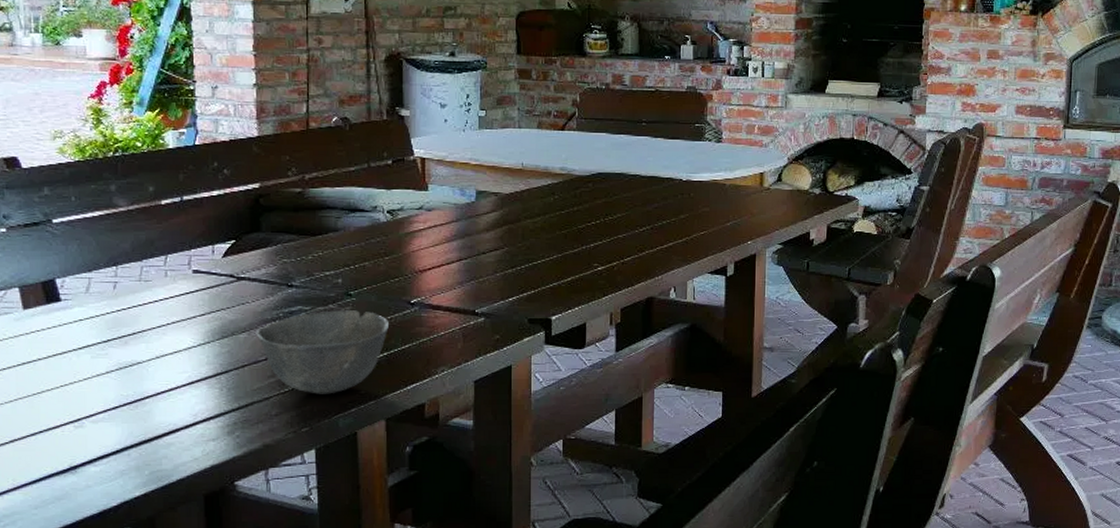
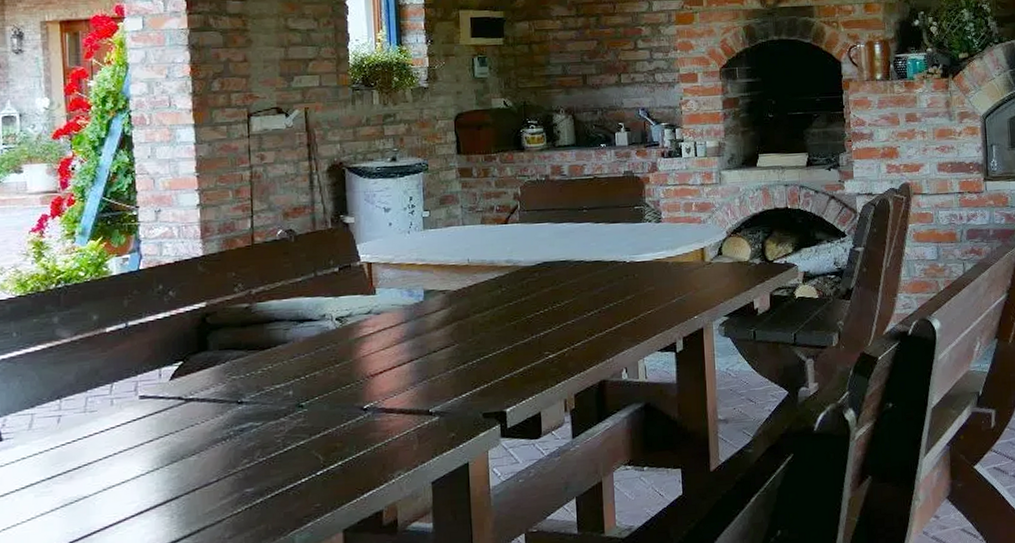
bowl: present [256,310,390,394] -> none [206,421,343,512]

